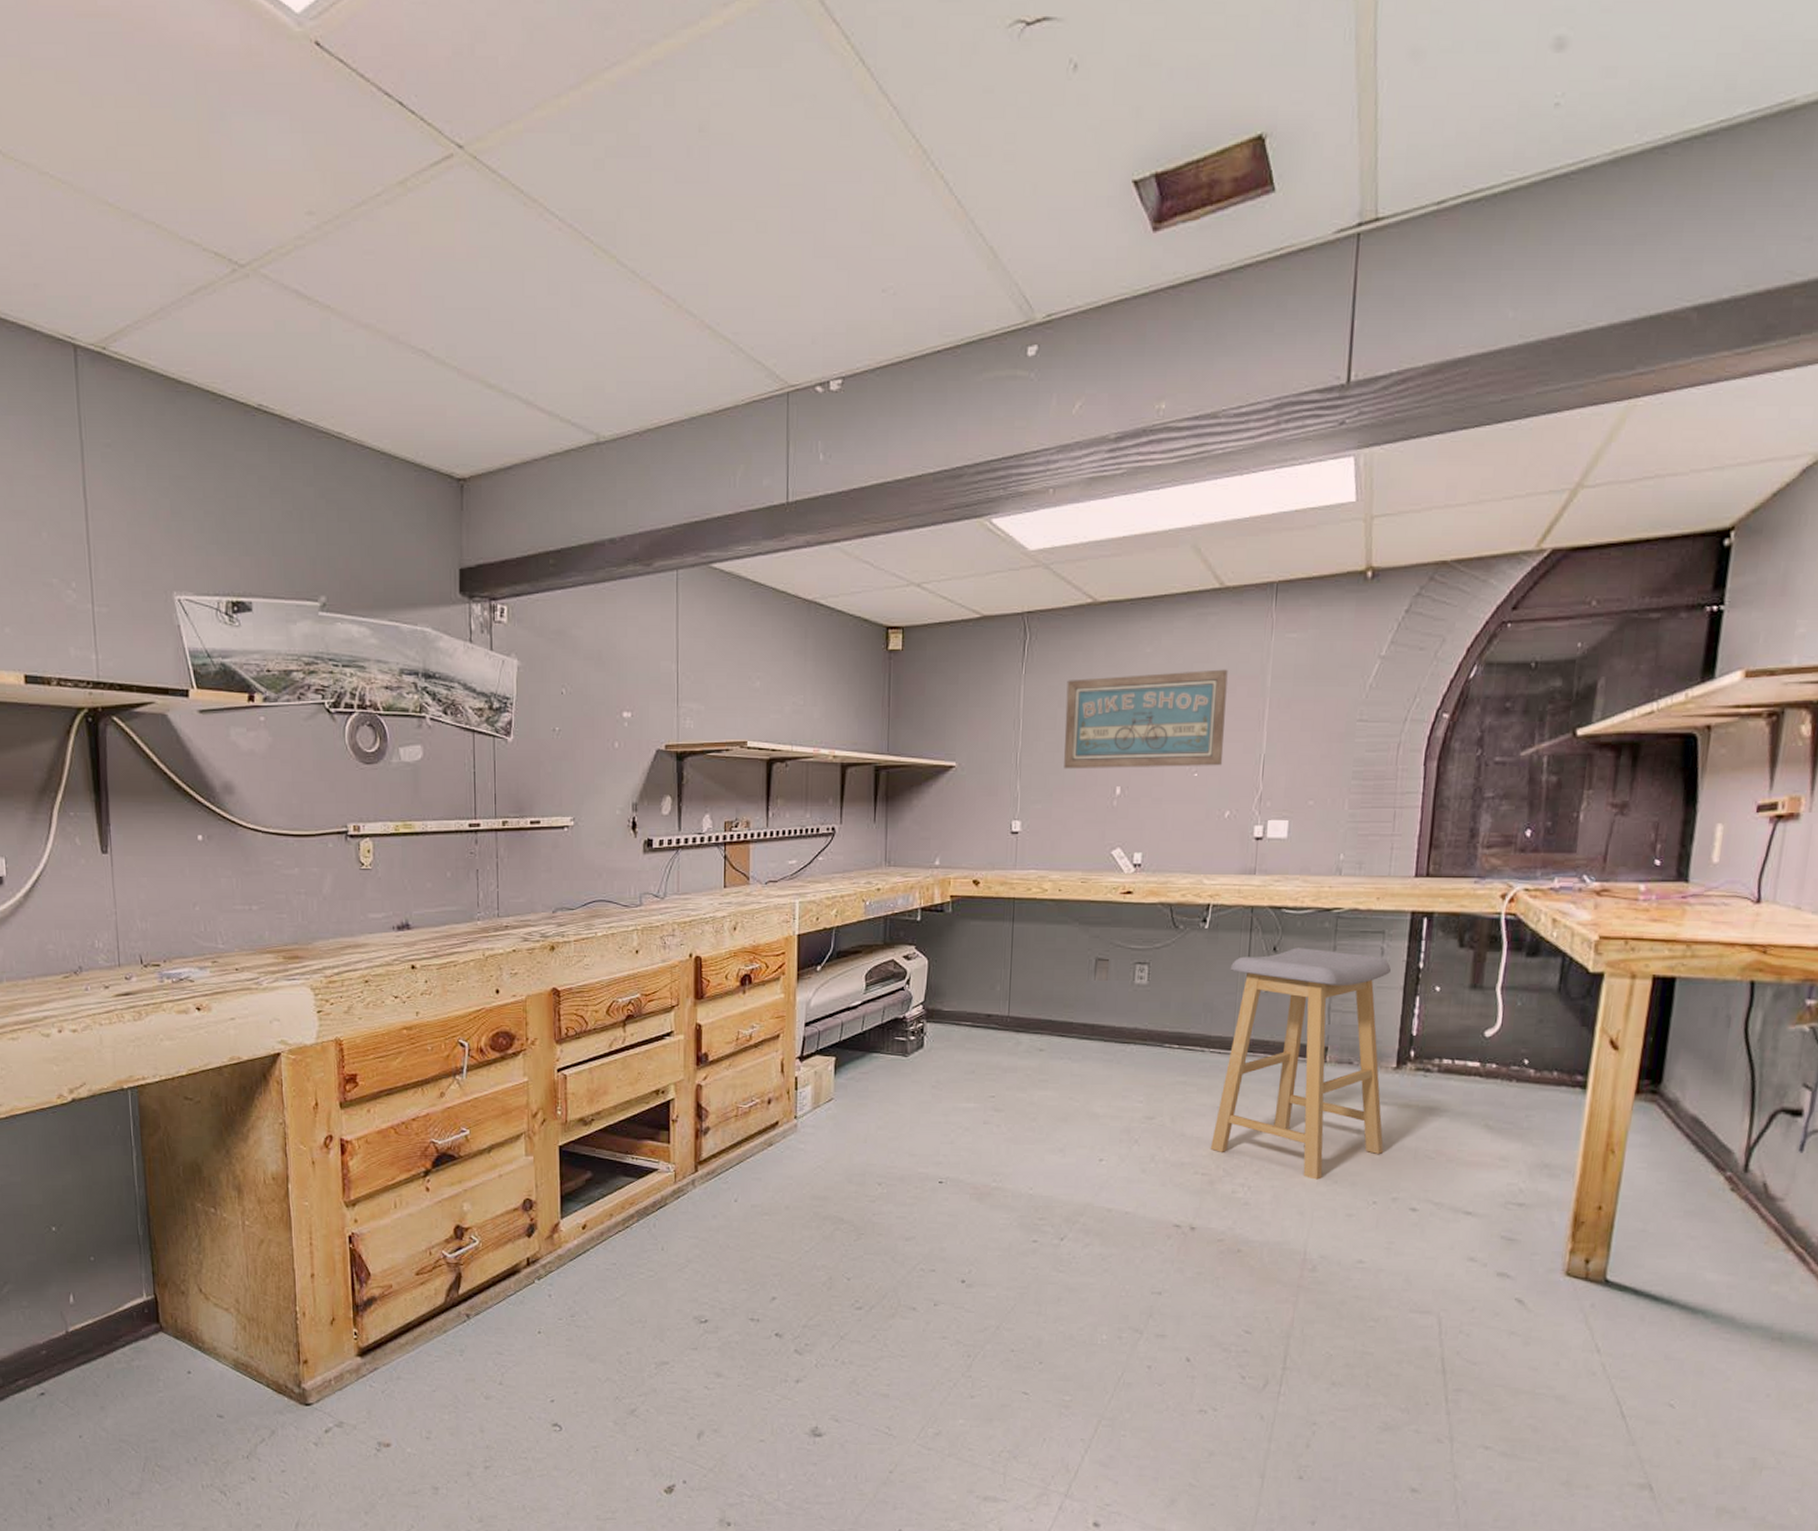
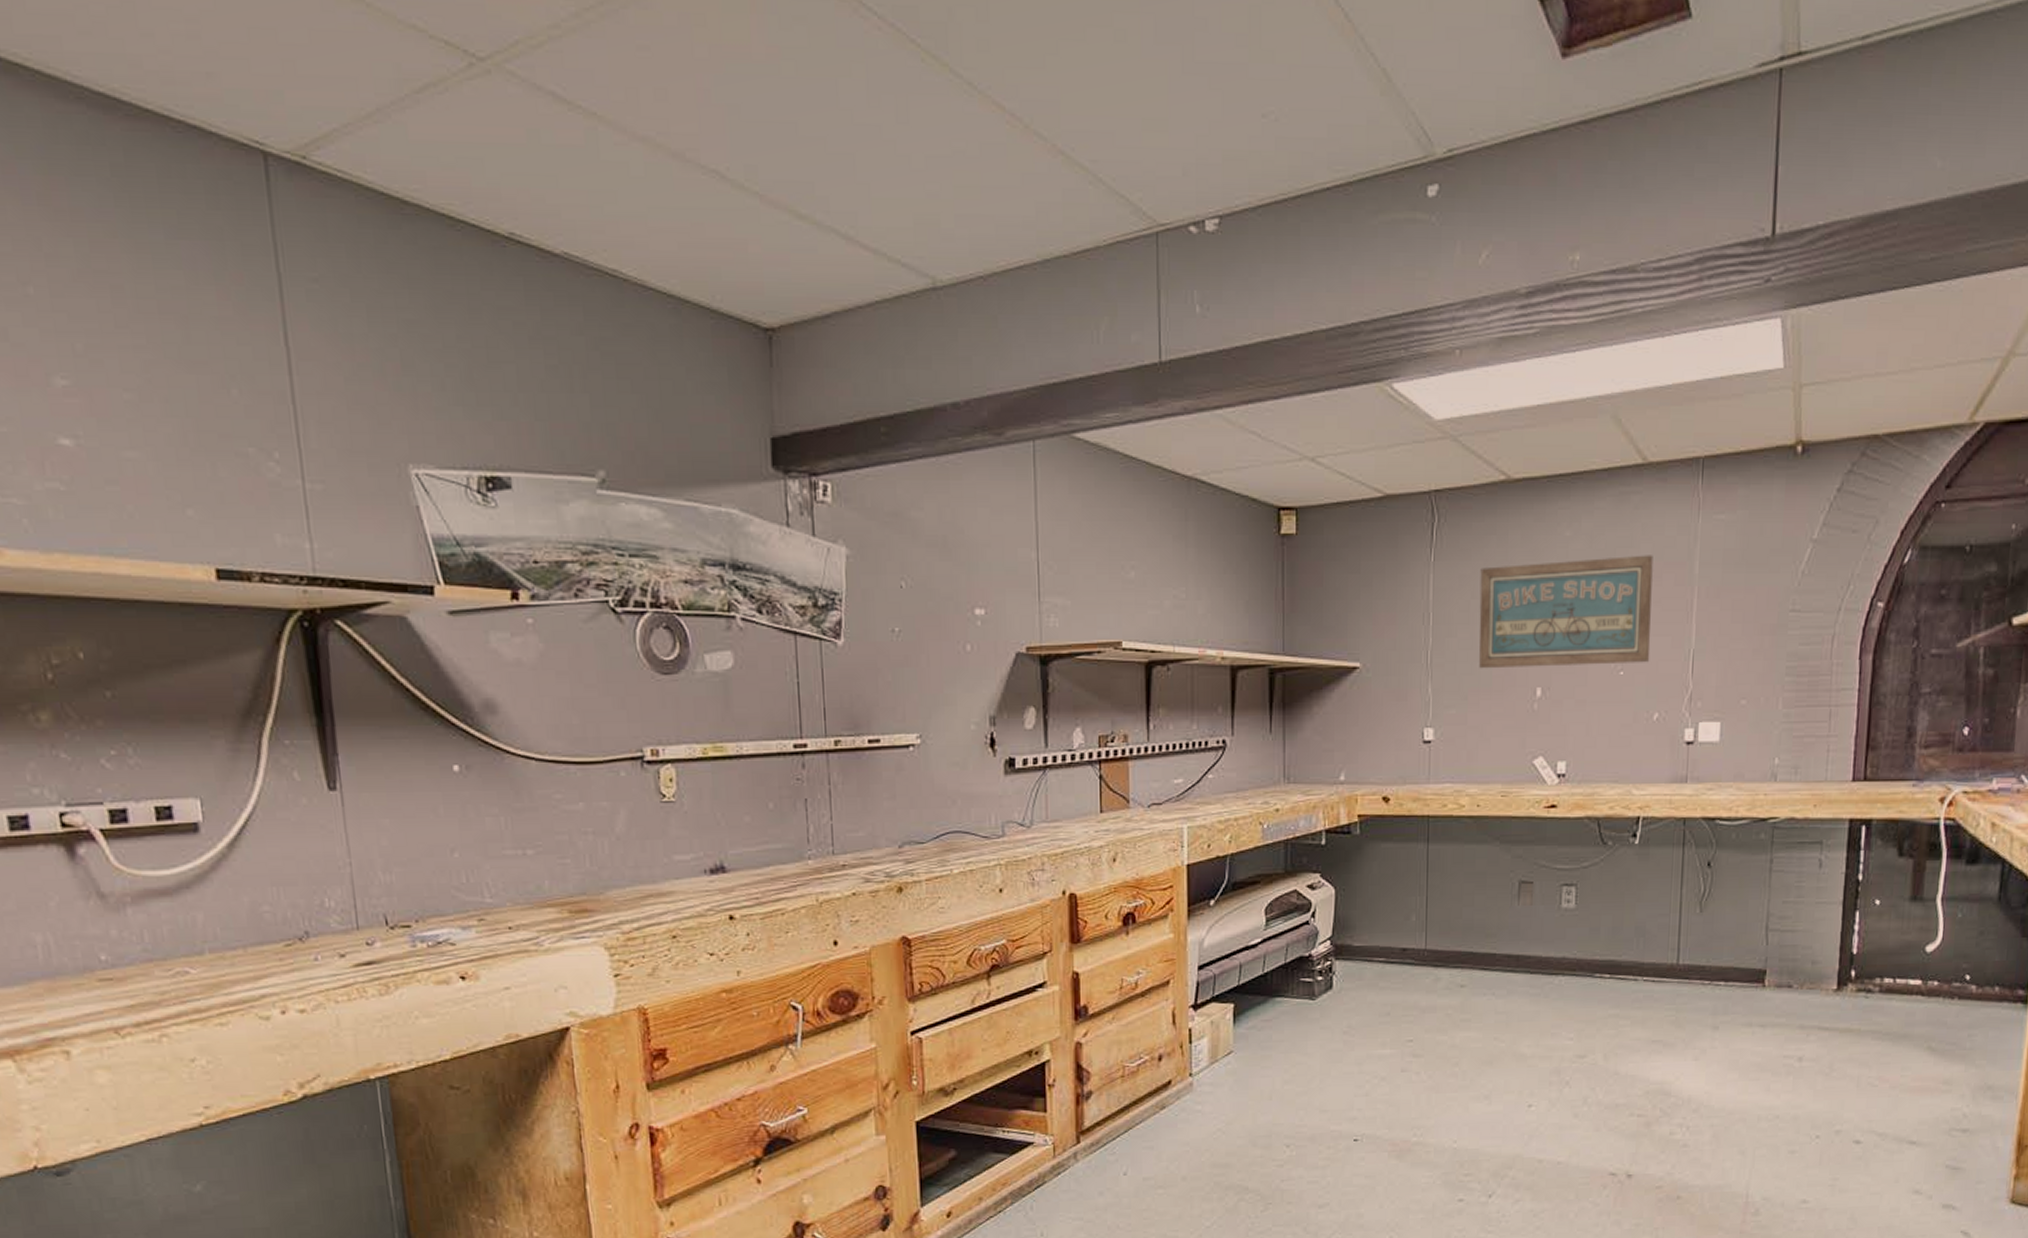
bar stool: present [1210,948,1391,1180] -> none [1645,862,1829,1115]

